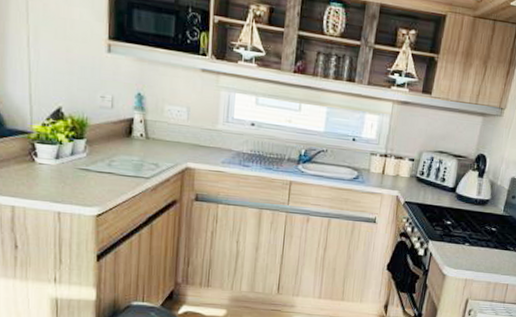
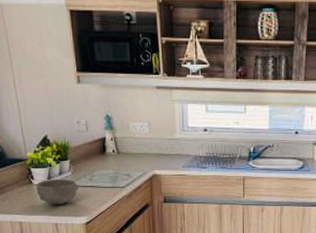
bowl: none [39,159,93,191] -> present [36,179,78,205]

